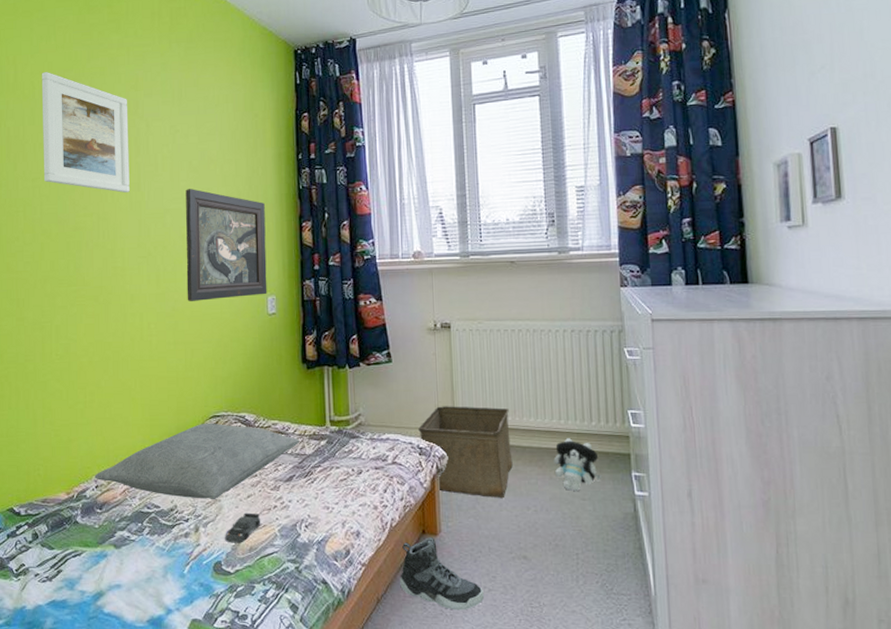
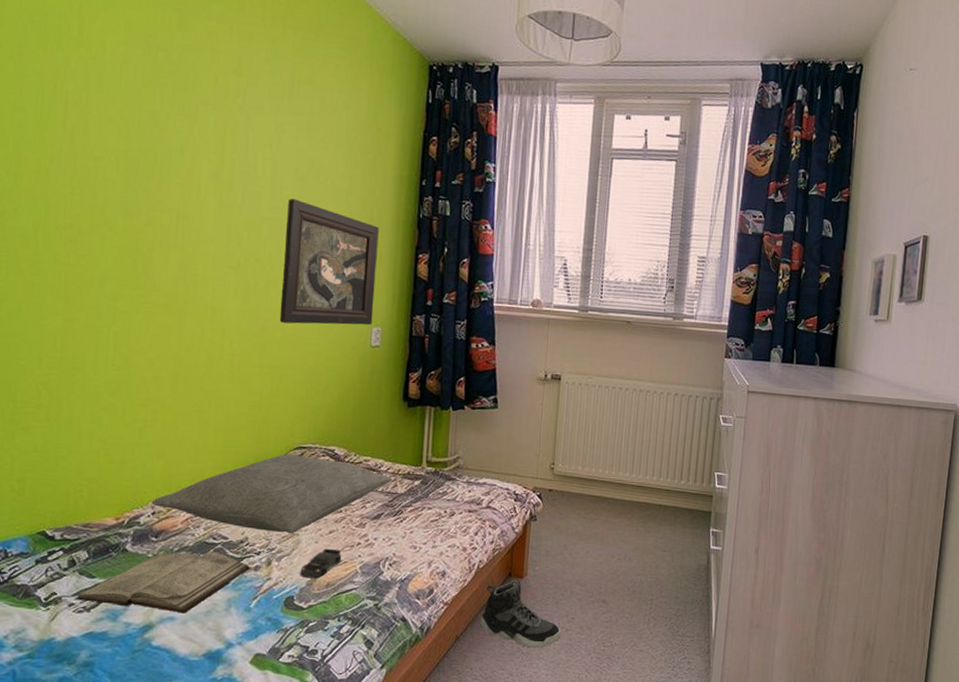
diary: none [39,520,182,581] -> present [74,551,251,614]
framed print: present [41,72,130,193] -> none [110,31,226,192]
storage bin: present [418,406,513,498] -> none [517,455,607,546]
plush toy: present [553,438,602,491] -> none [642,494,684,543]

